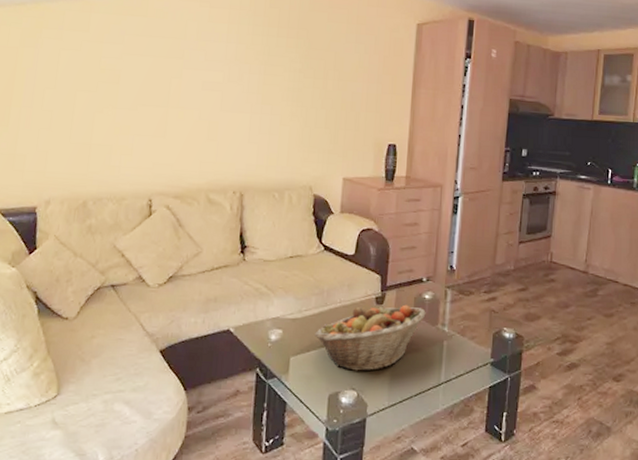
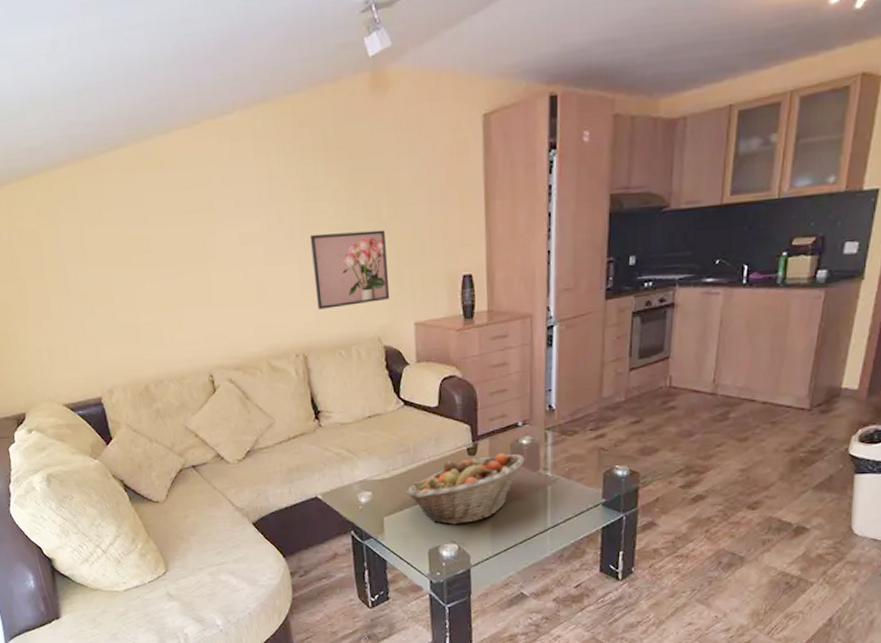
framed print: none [260,91,328,156] -> present [310,229,390,309]

